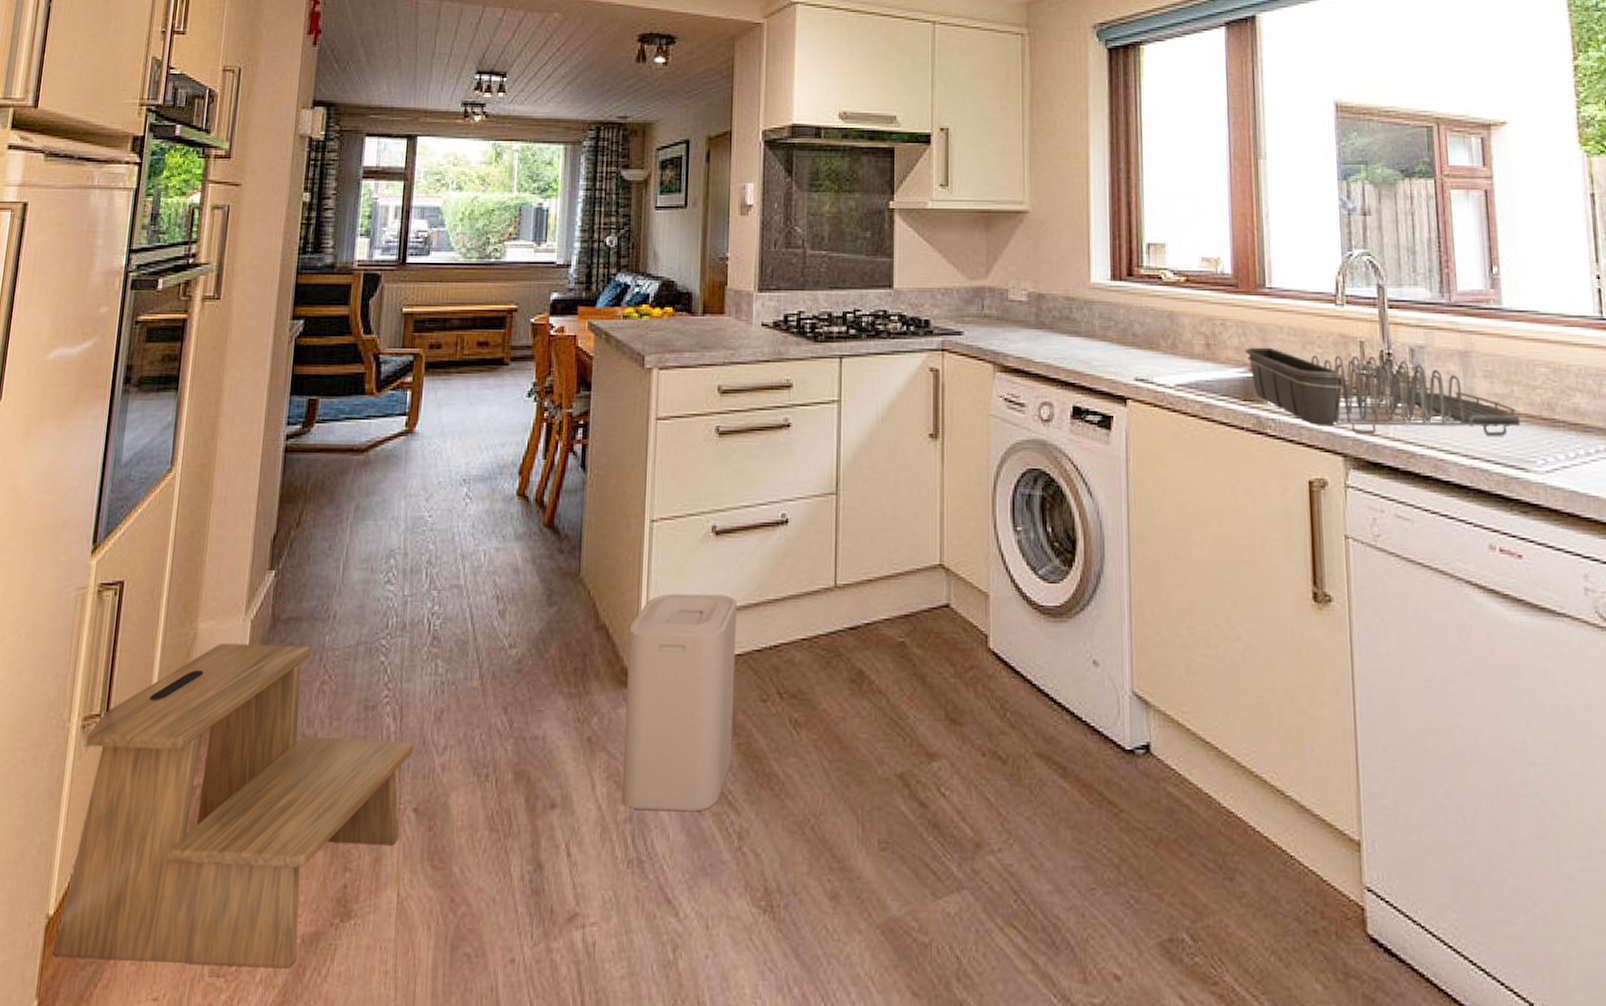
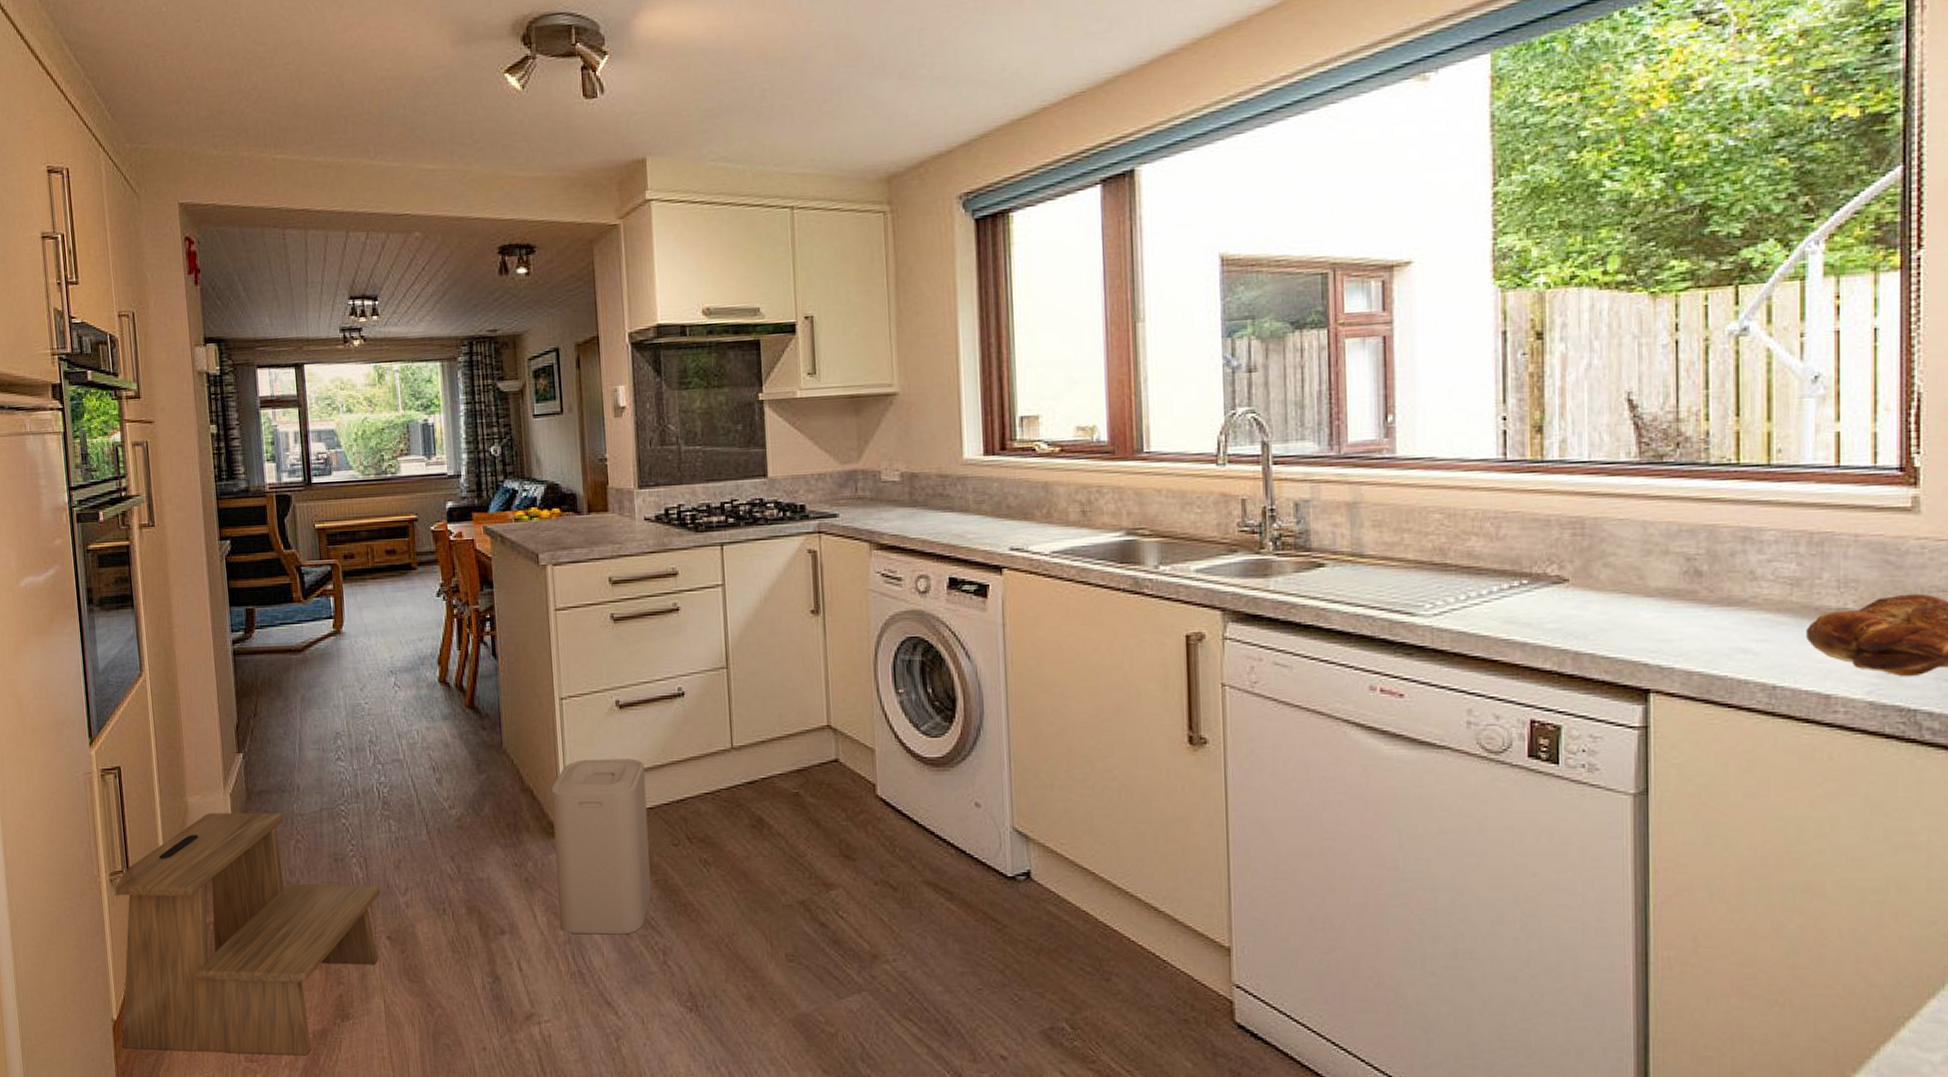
dish rack: present [1245,347,1521,436] -> none [1122,510,1409,590]

